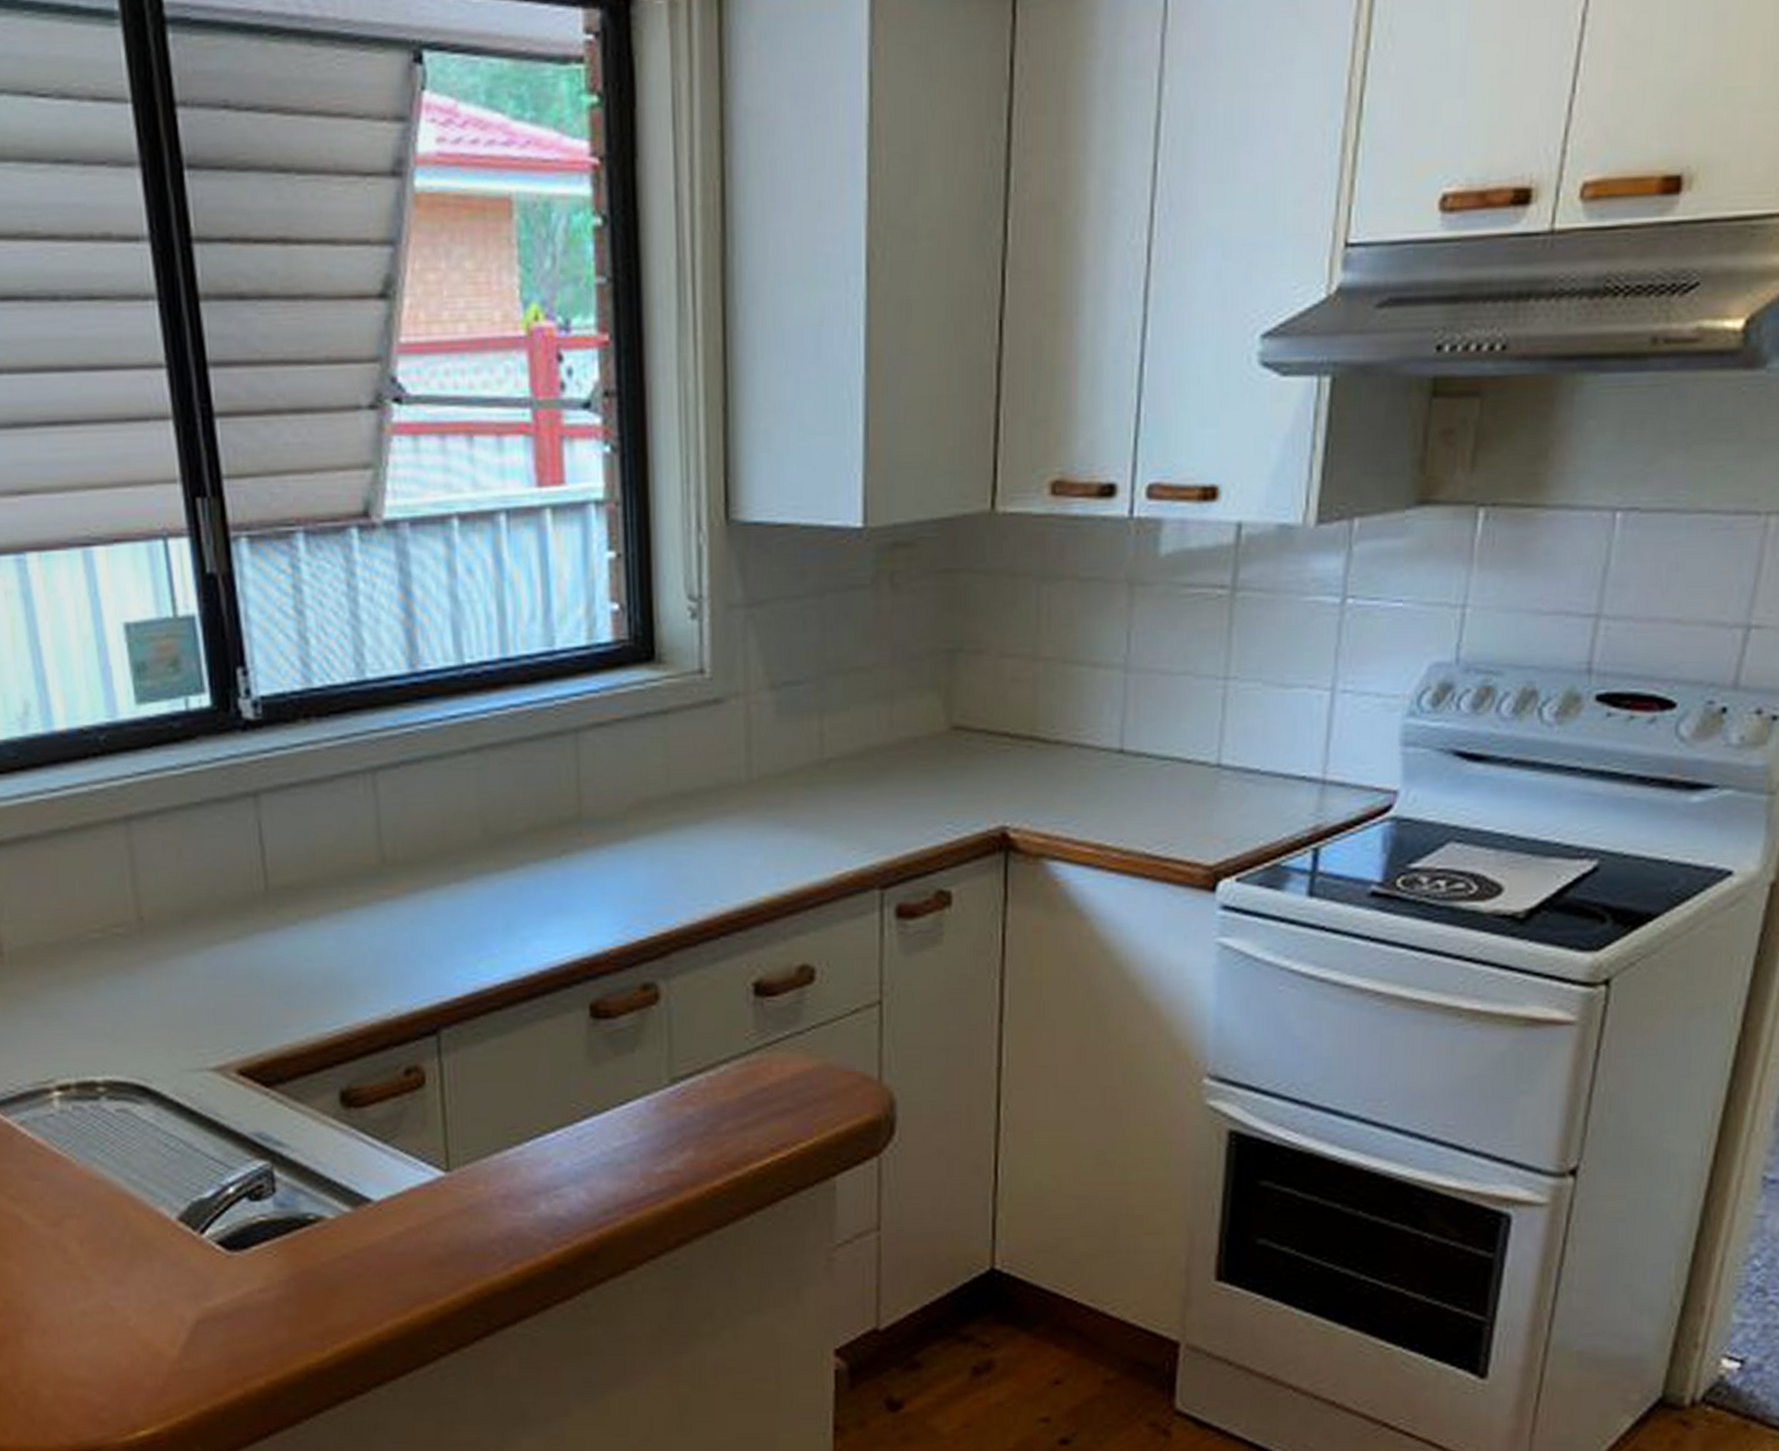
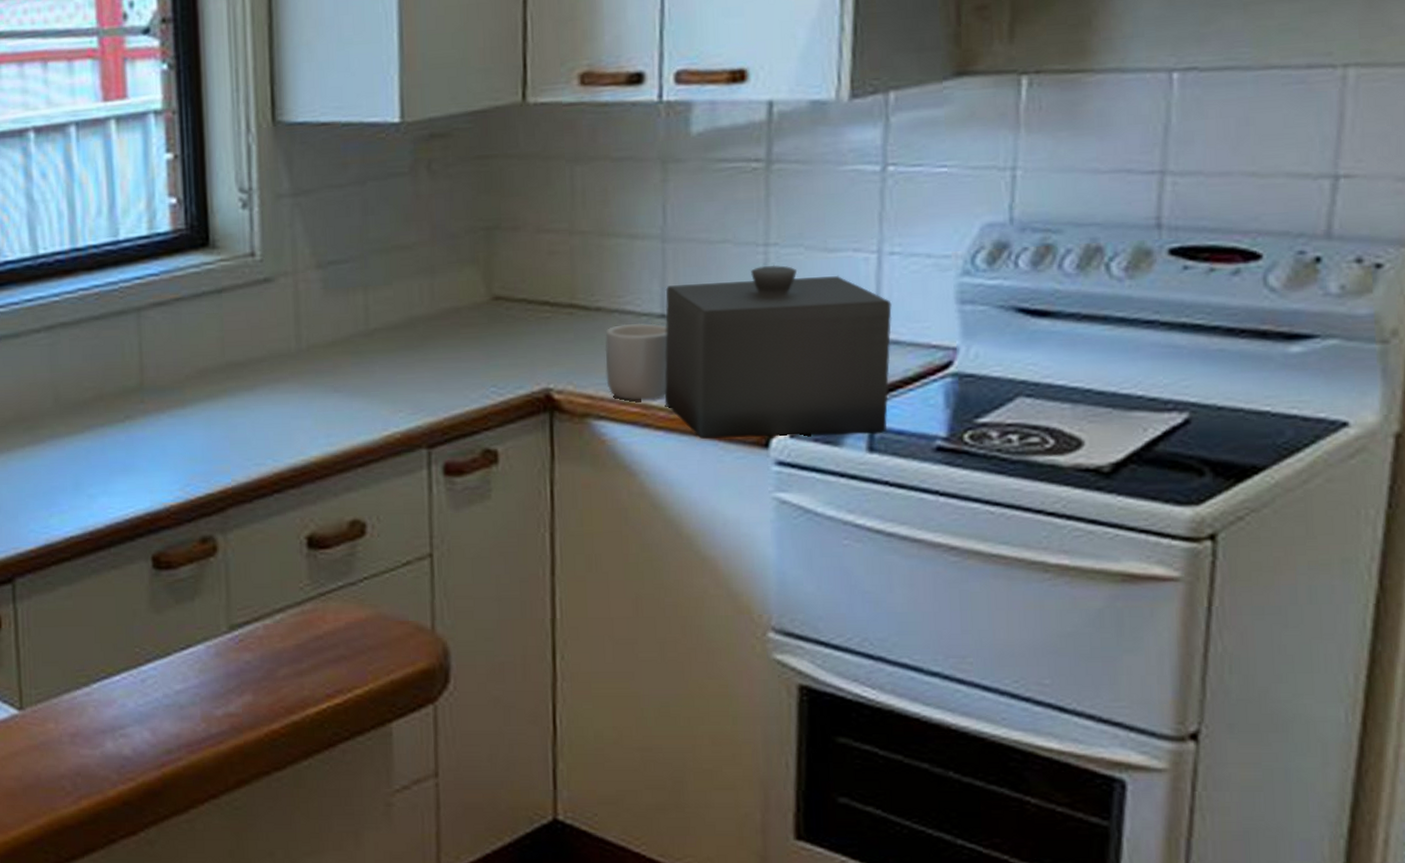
mug: none [1062,758,1125,841] -> present [605,323,667,401]
canister: none [1118,700,1340,882] -> present [664,265,892,439]

